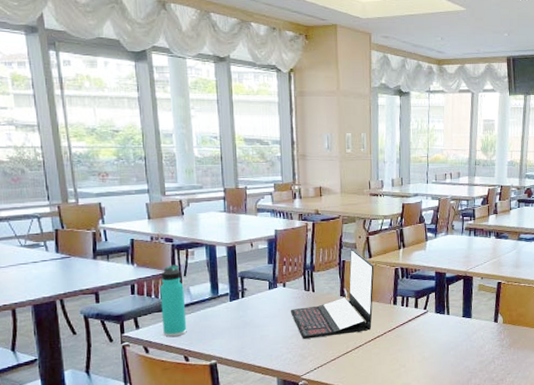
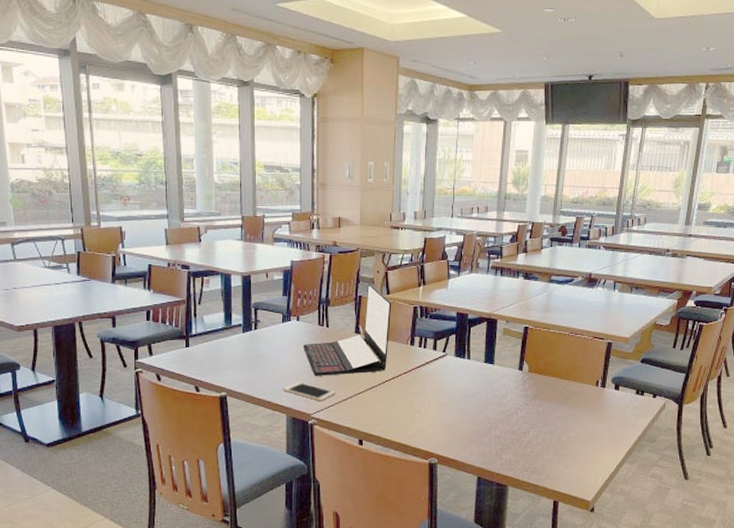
thermos bottle: present [160,265,187,338] -> none [174,292,199,366]
cell phone: none [273,345,324,363] -> present [283,382,336,402]

